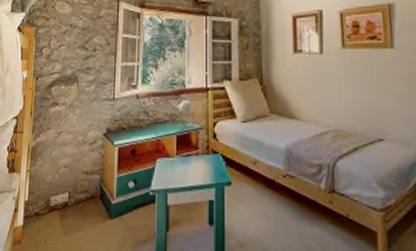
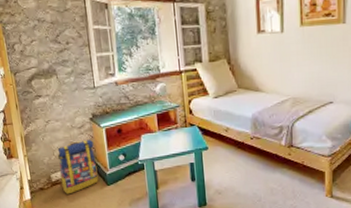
backpack: none [59,158,103,225] -> present [57,139,99,195]

